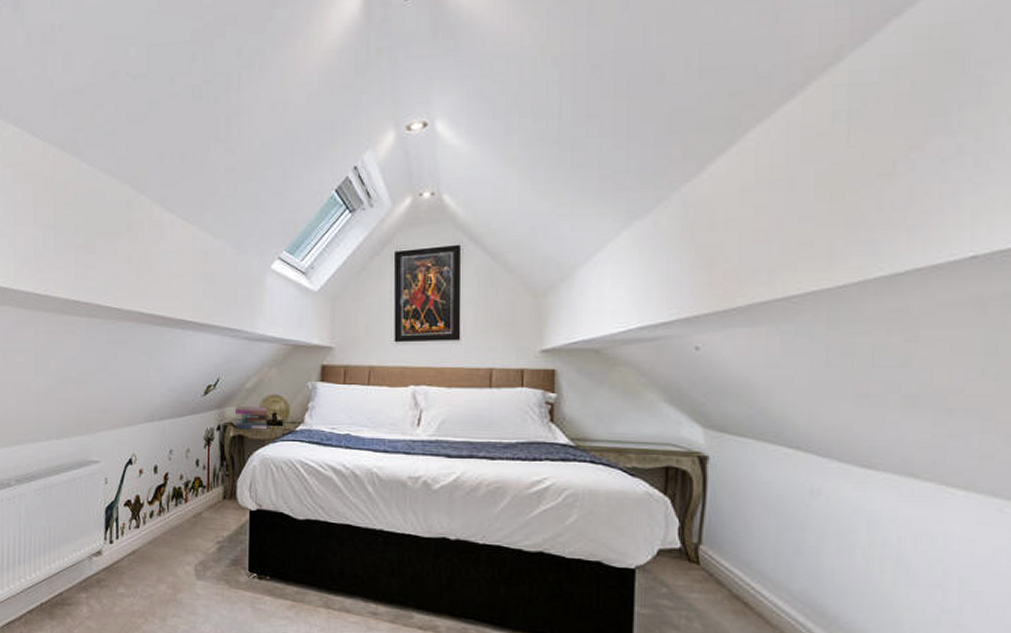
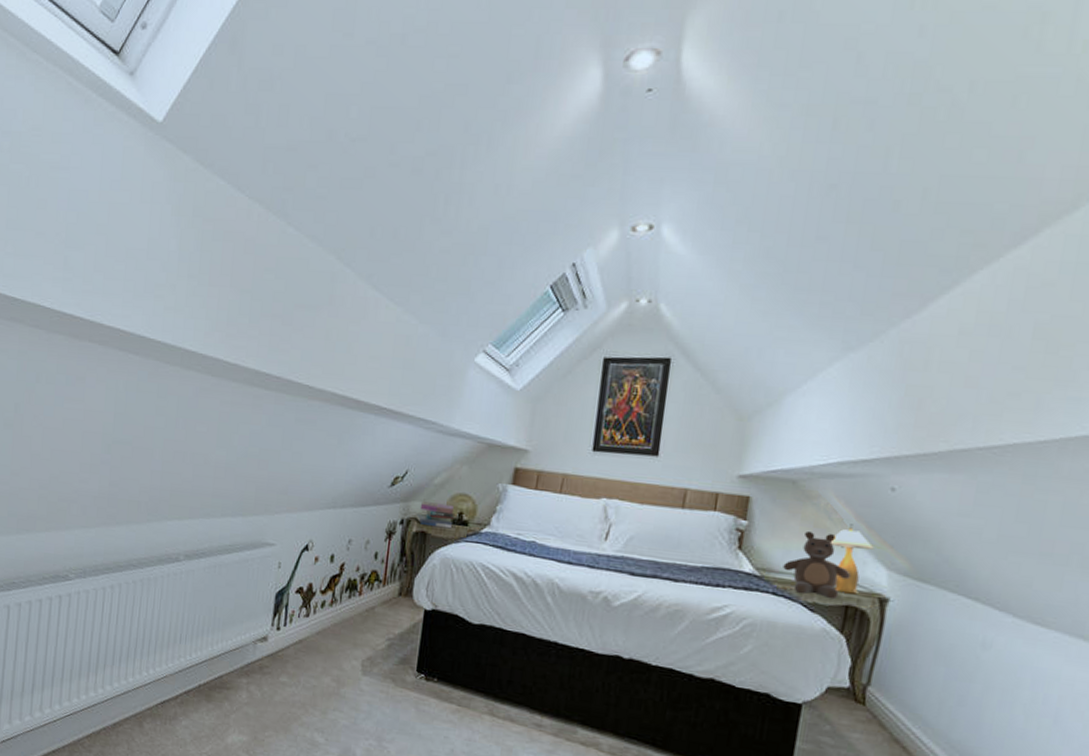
teddy bear: none [597,397,666,462] -> present [783,530,851,600]
table lamp: none [642,388,688,455] -> present [831,525,876,595]

